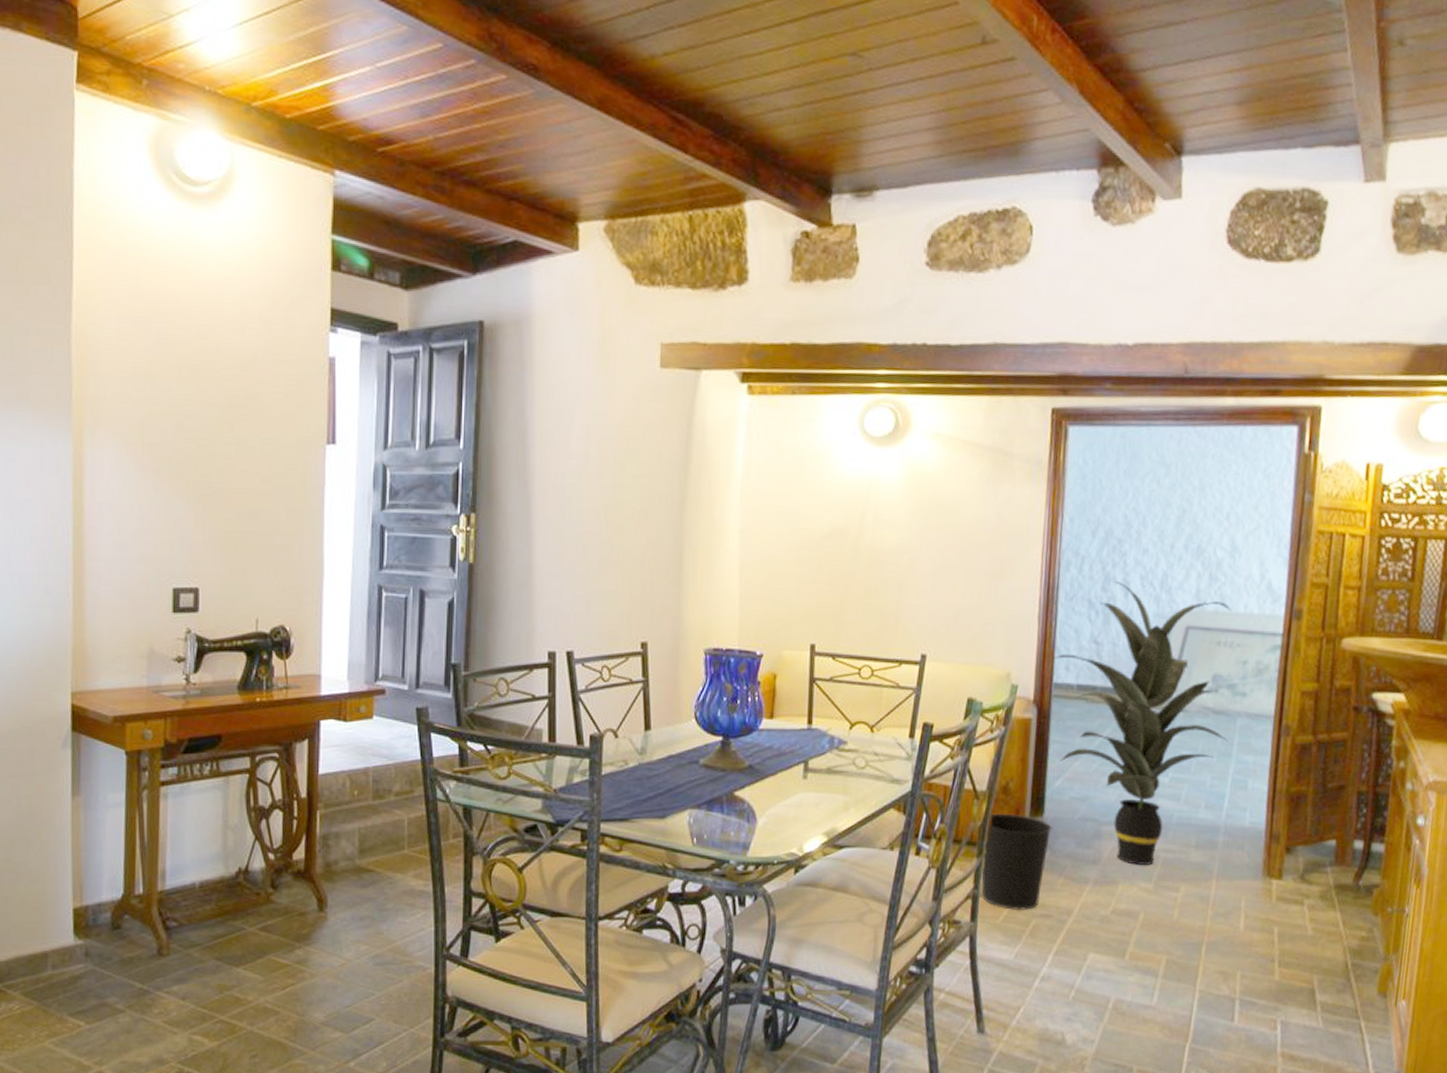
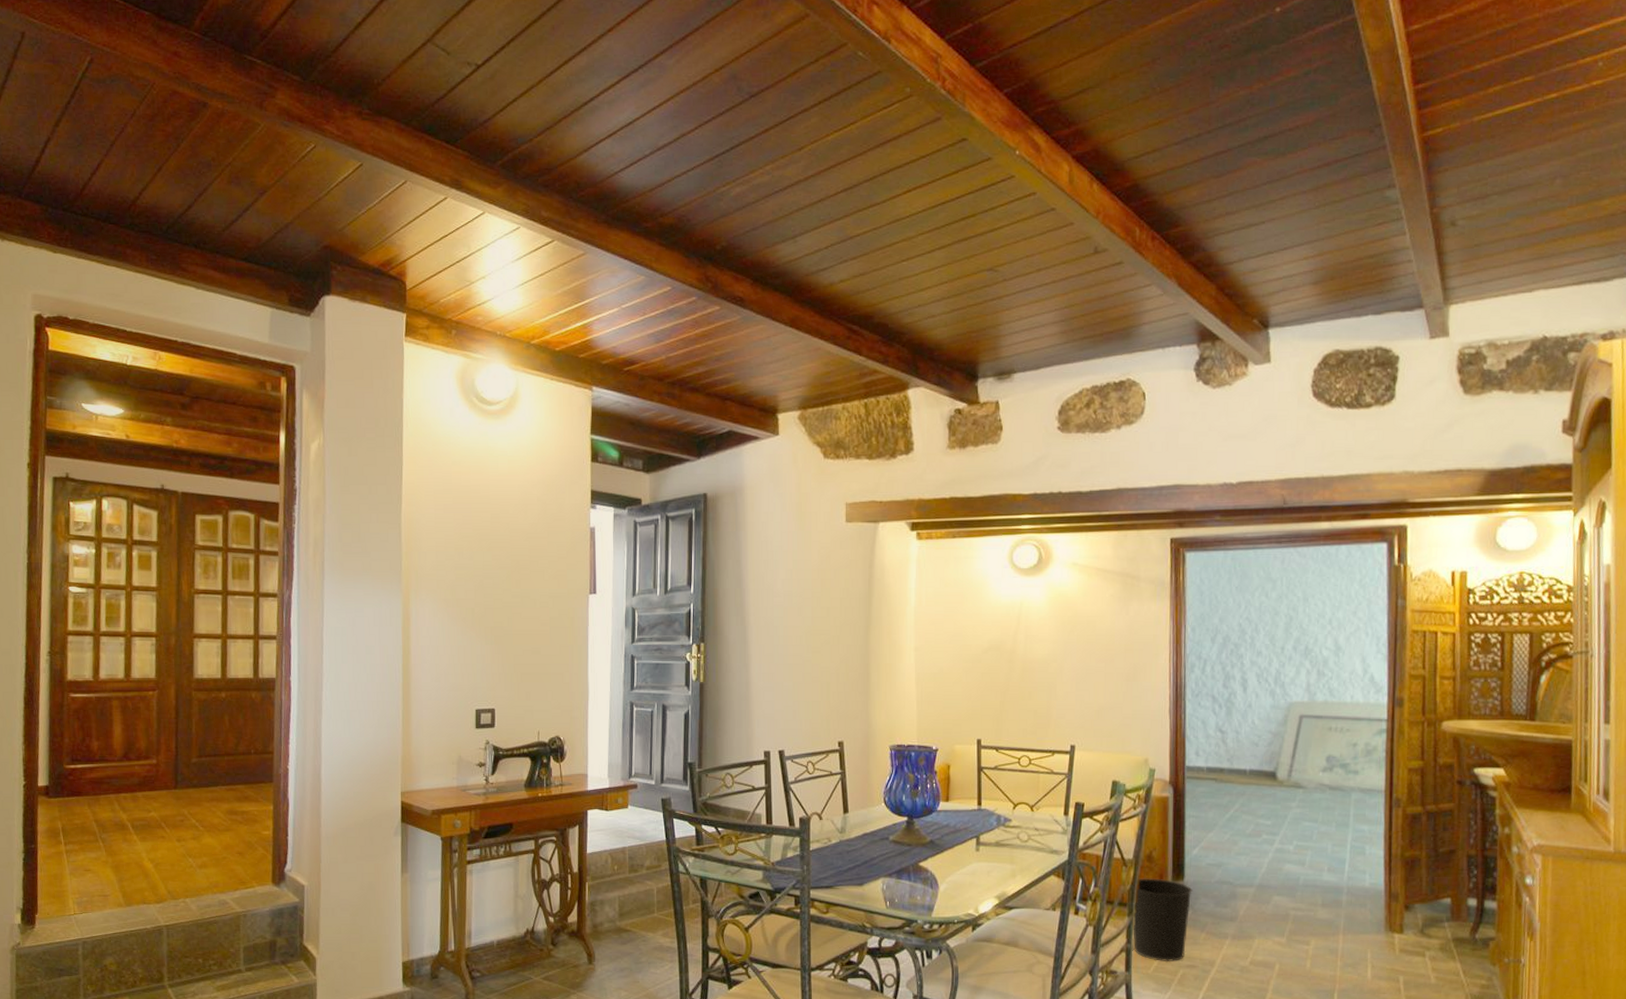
indoor plant: present [1054,581,1231,865] -> none [1185,679,1344,922]

